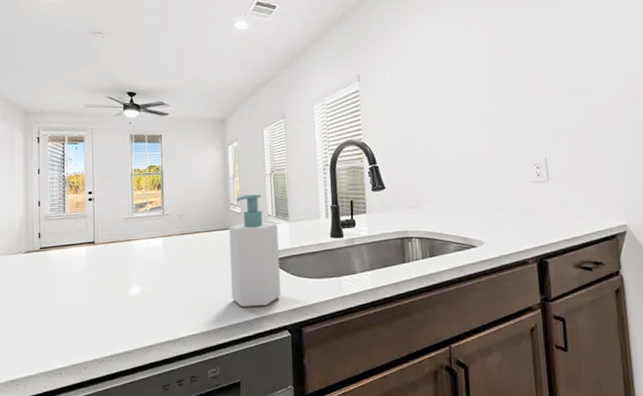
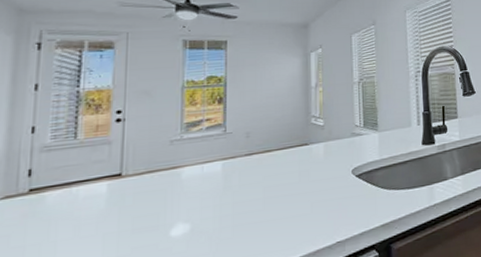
soap bottle: present [229,194,281,308] -> none [309,104,368,232]

